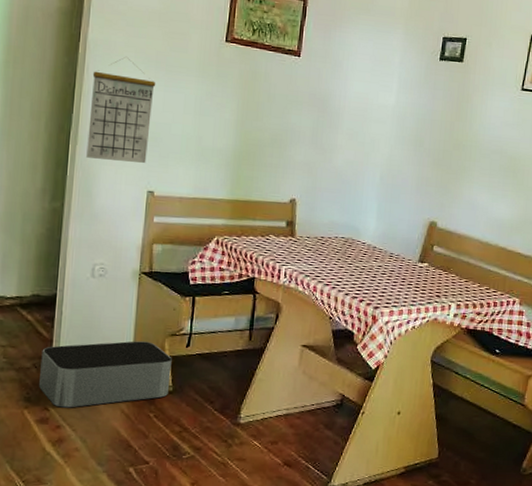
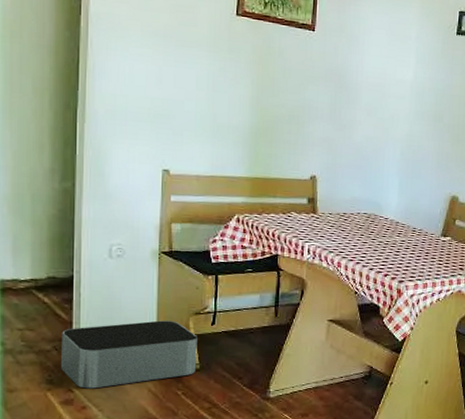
calendar: present [86,57,156,163] -> none [96,31,166,141]

